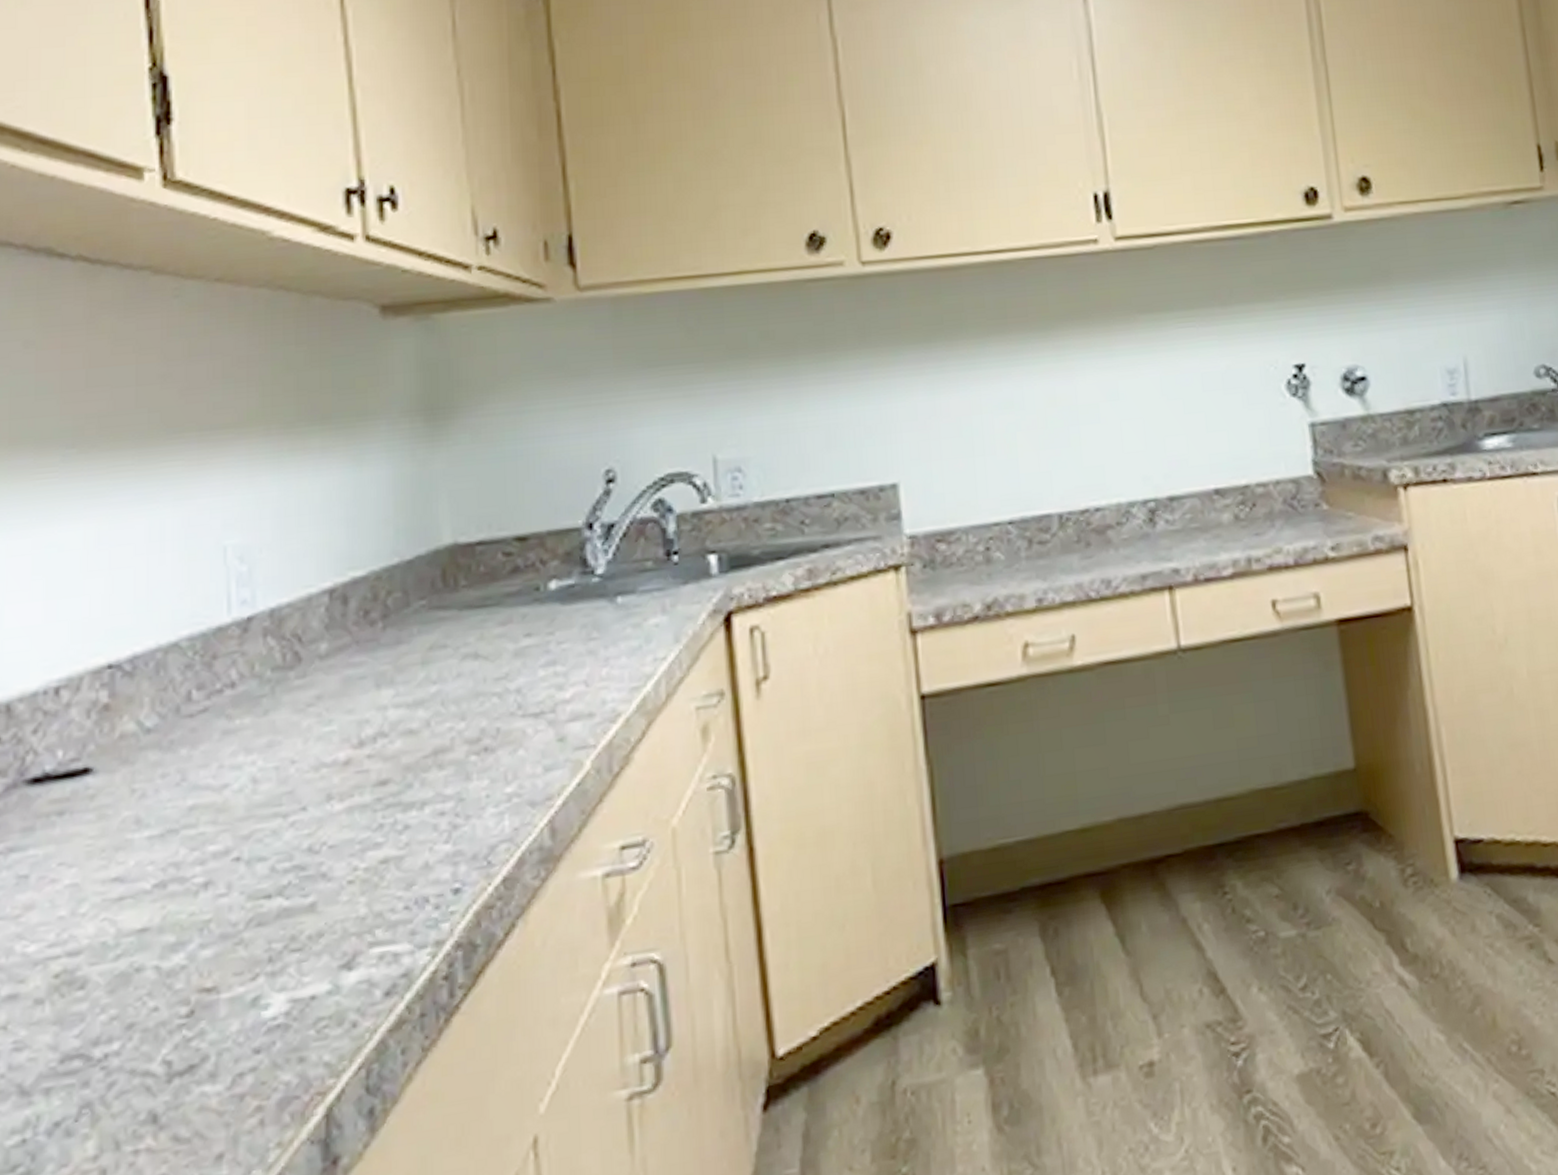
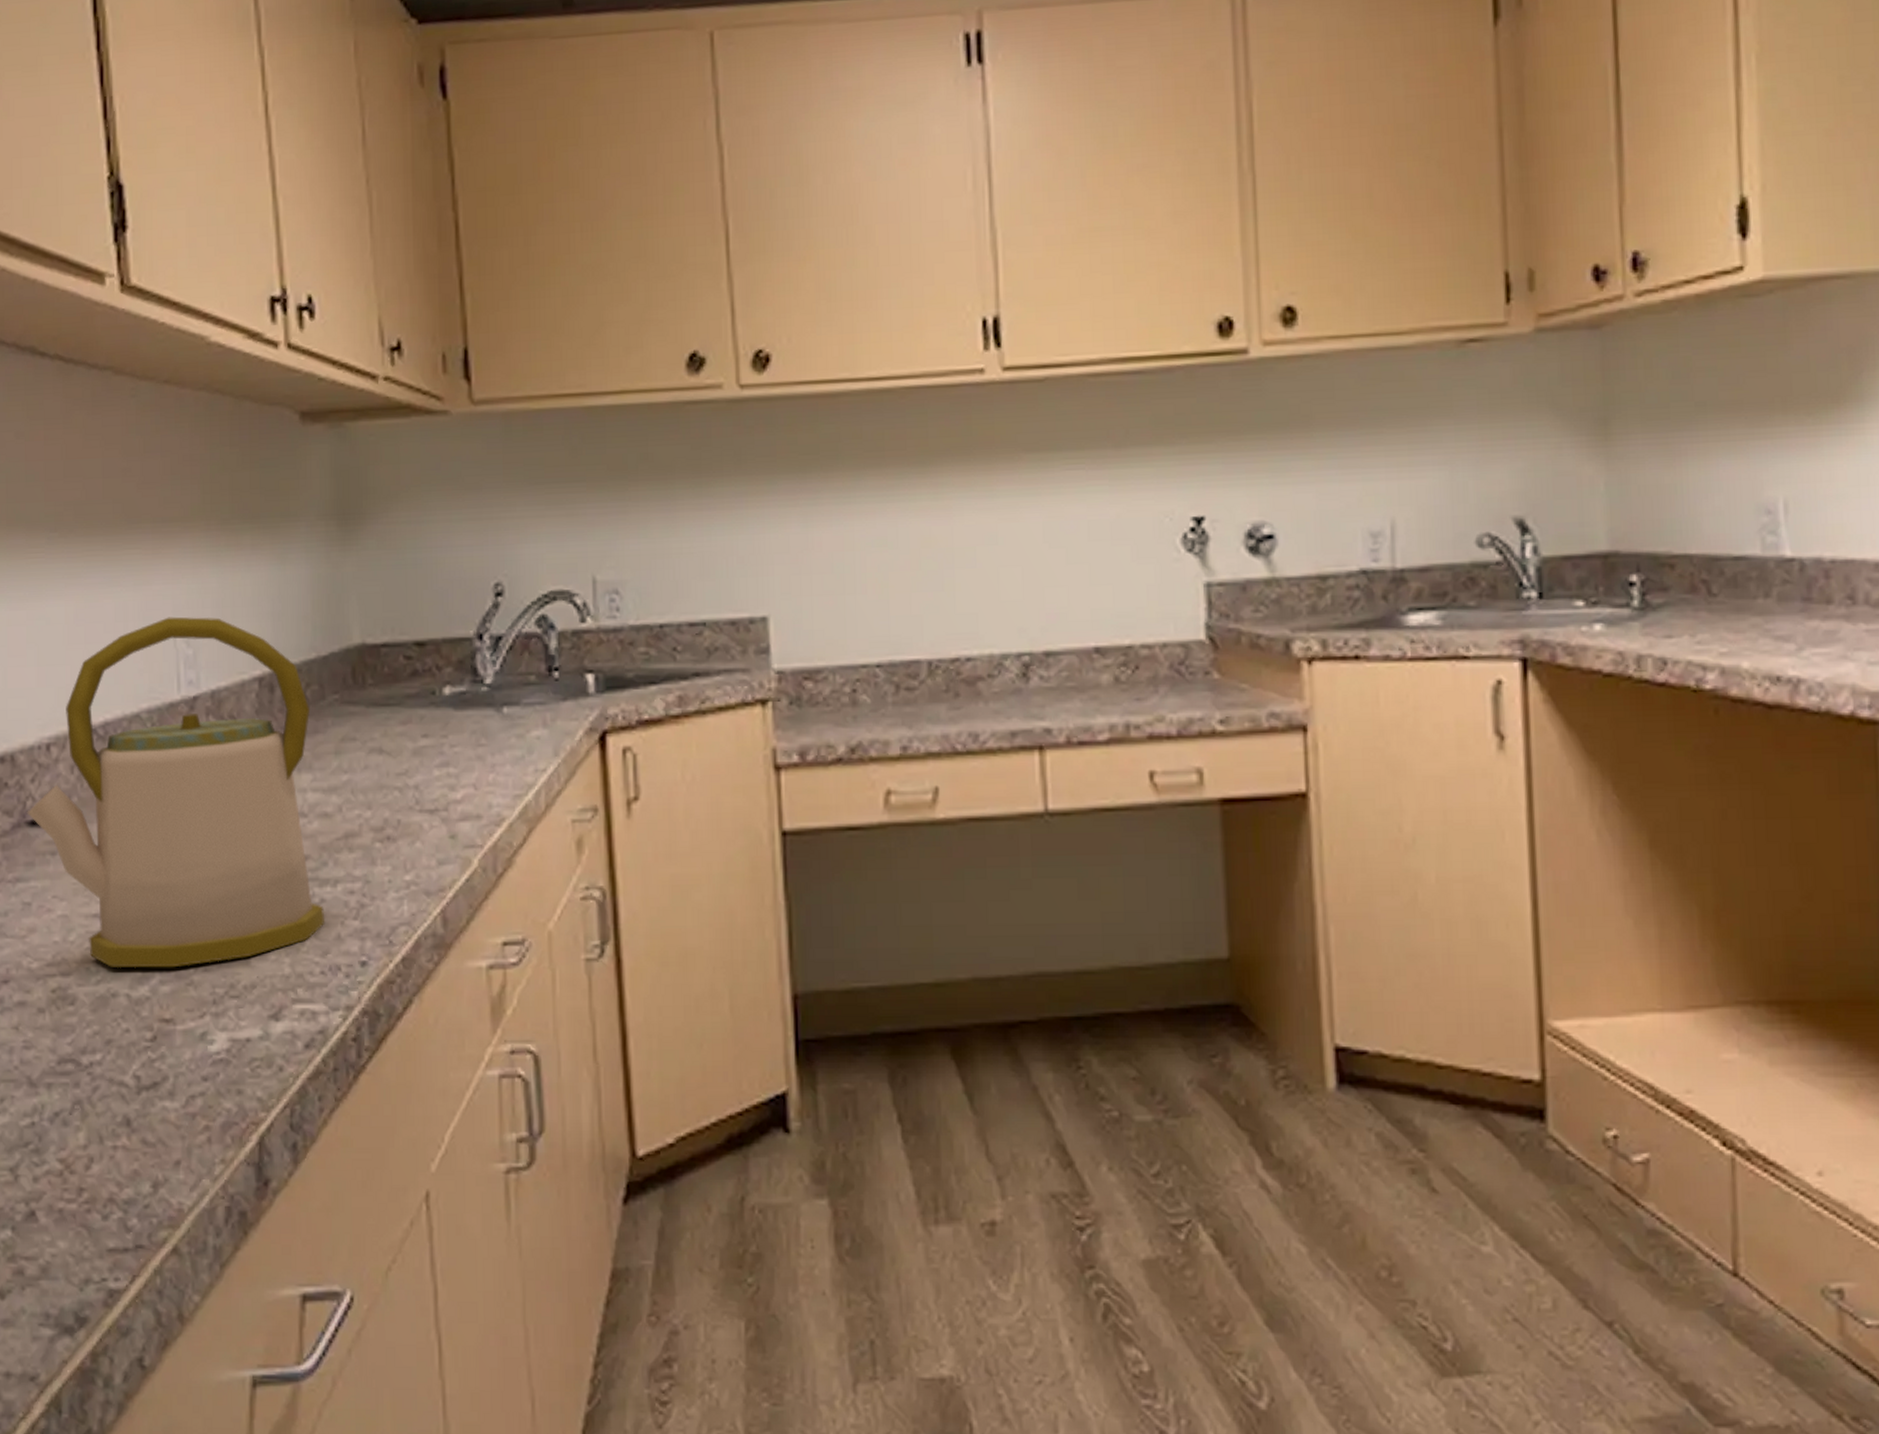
kettle: none [26,528,410,938] -> present [27,616,325,969]

